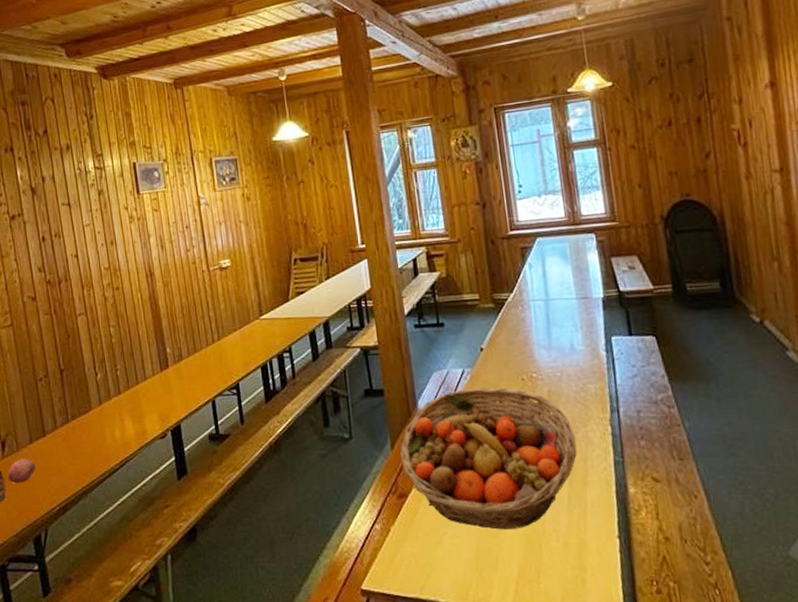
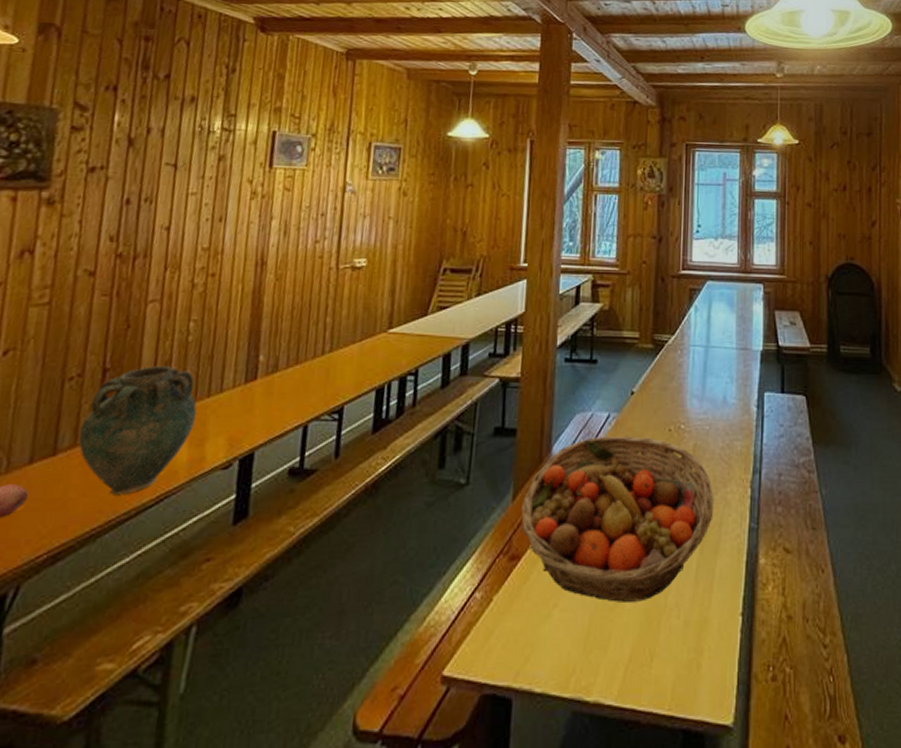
vase: none [56,363,133,463] -> present [78,366,197,495]

